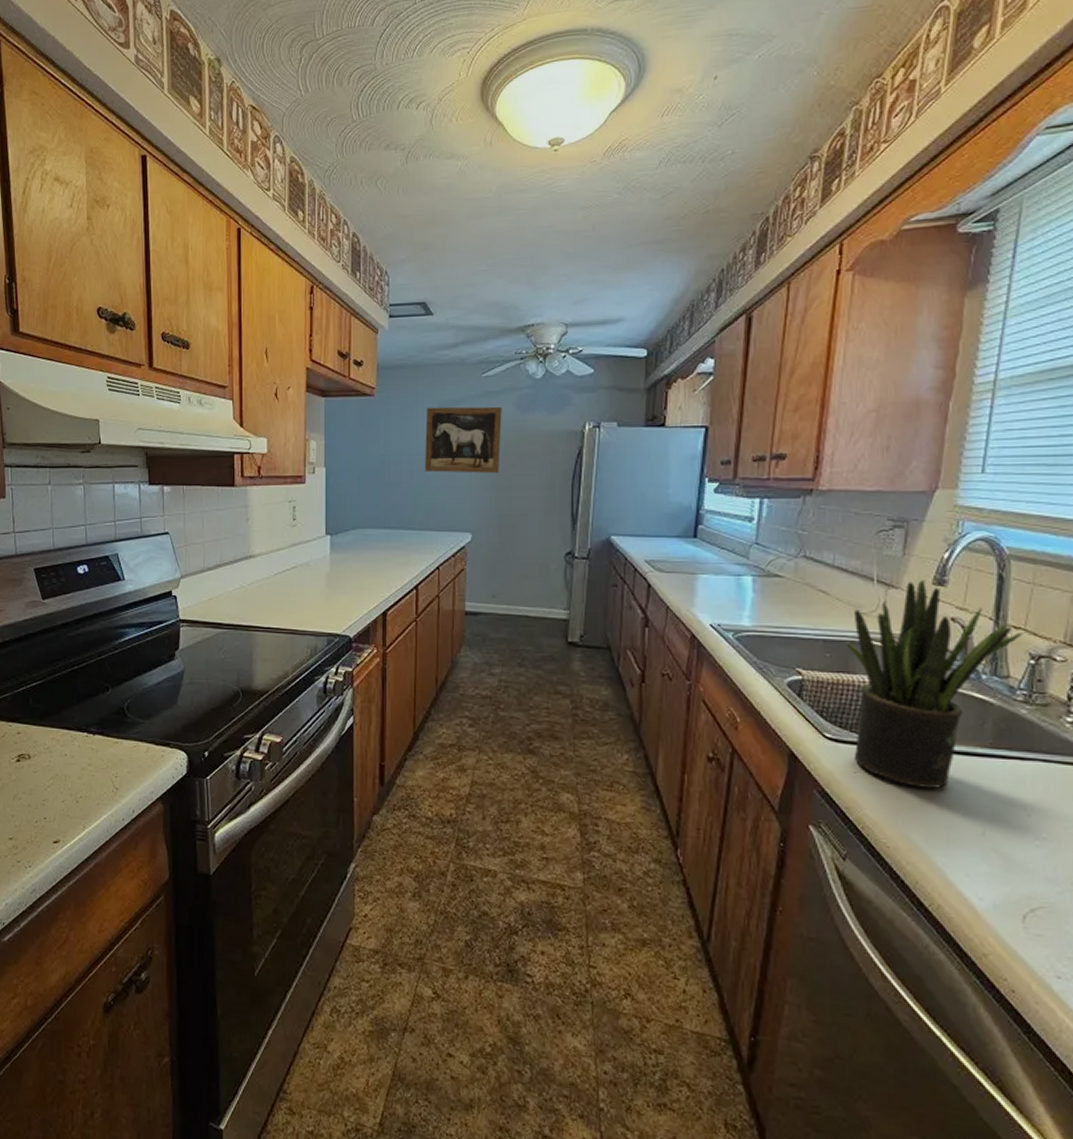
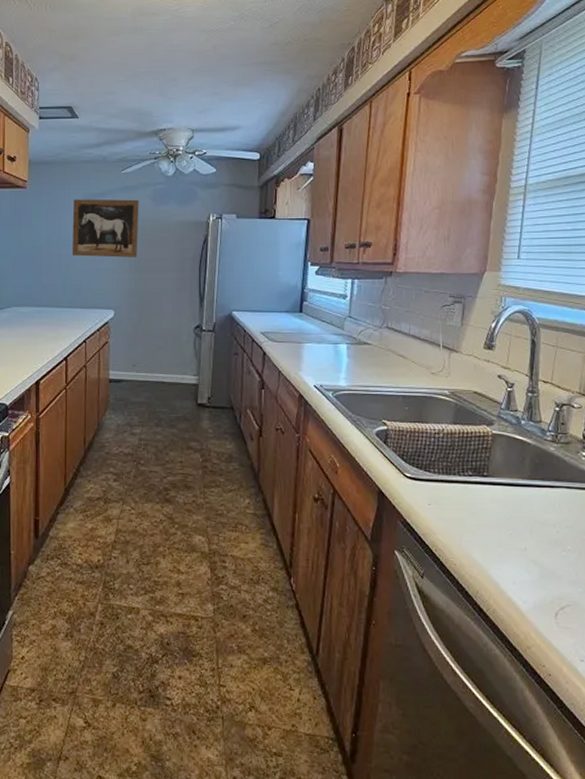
potted plant: present [846,580,1023,789] -> none [420,345,550,514]

